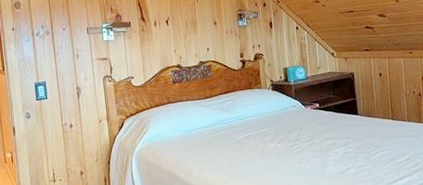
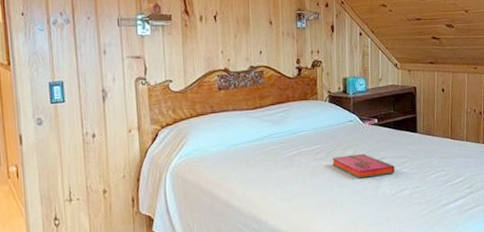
hardback book: none [278,135,339,159] -> present [332,153,395,179]

